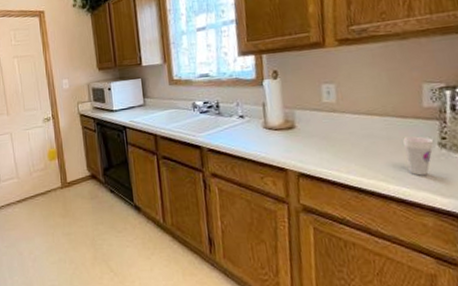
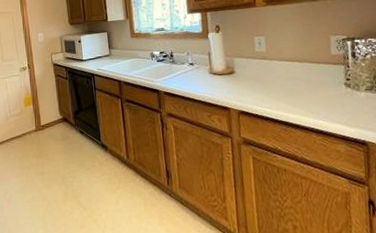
cup: present [403,136,434,176] -> none [318,78,341,111]

